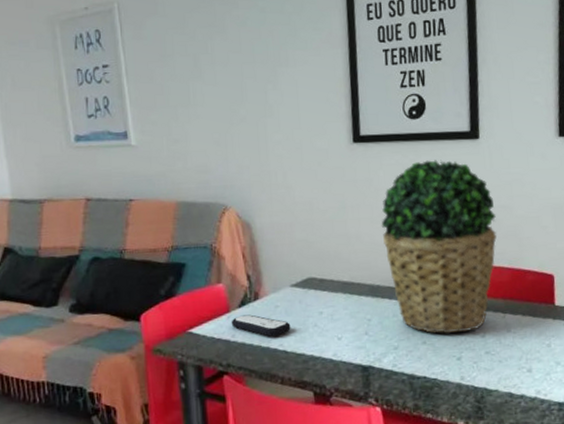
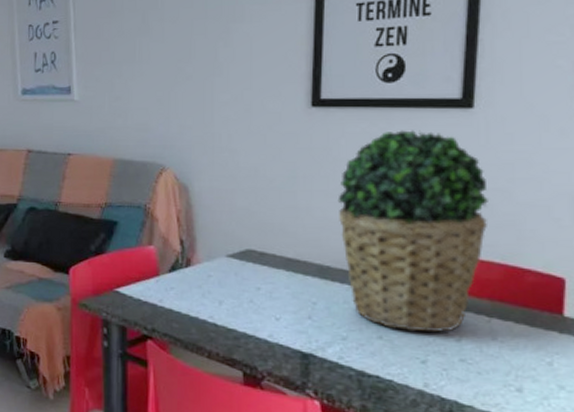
remote control: present [231,314,291,337] -> none [159,280,223,307]

